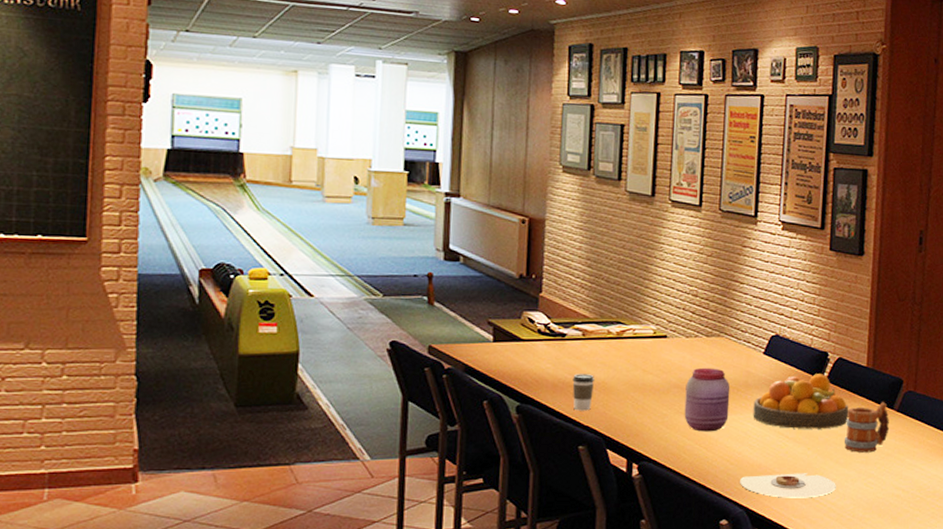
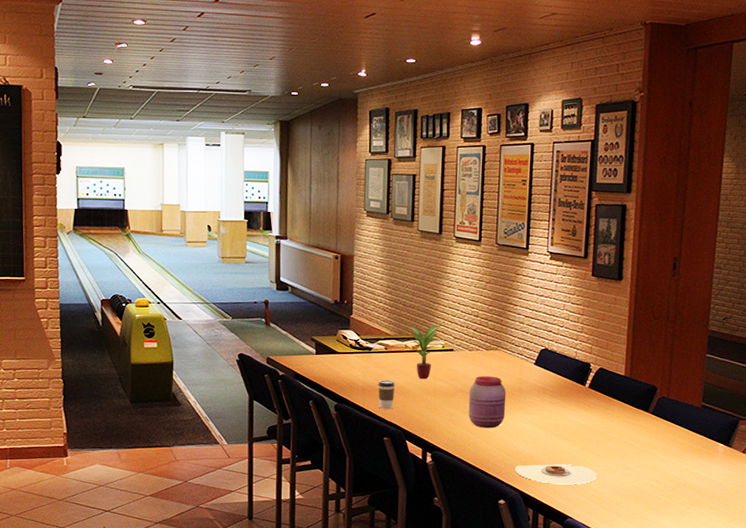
potted plant: none [610,305,653,373] -> present [407,325,442,380]
fruit bowl: present [753,374,849,429] -> none [525,381,609,428]
mug: present [844,402,889,453] -> none [604,406,645,449]

